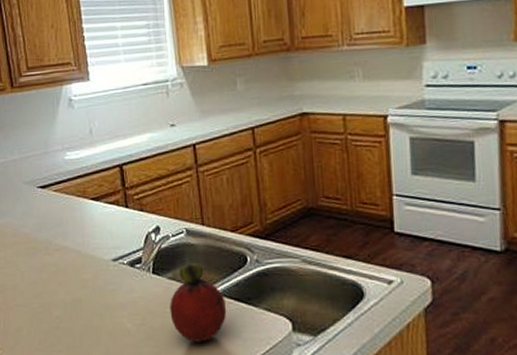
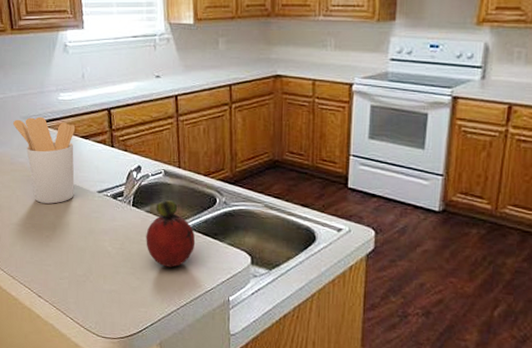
utensil holder: none [16,180,86,278] -> present [13,116,76,204]

